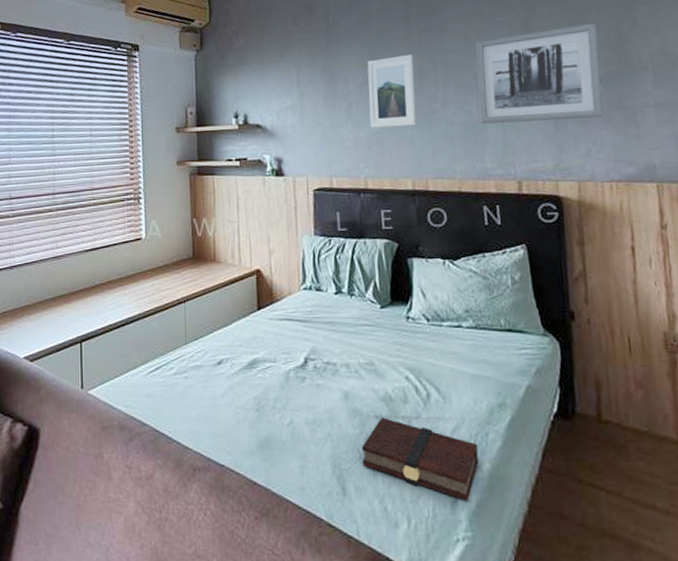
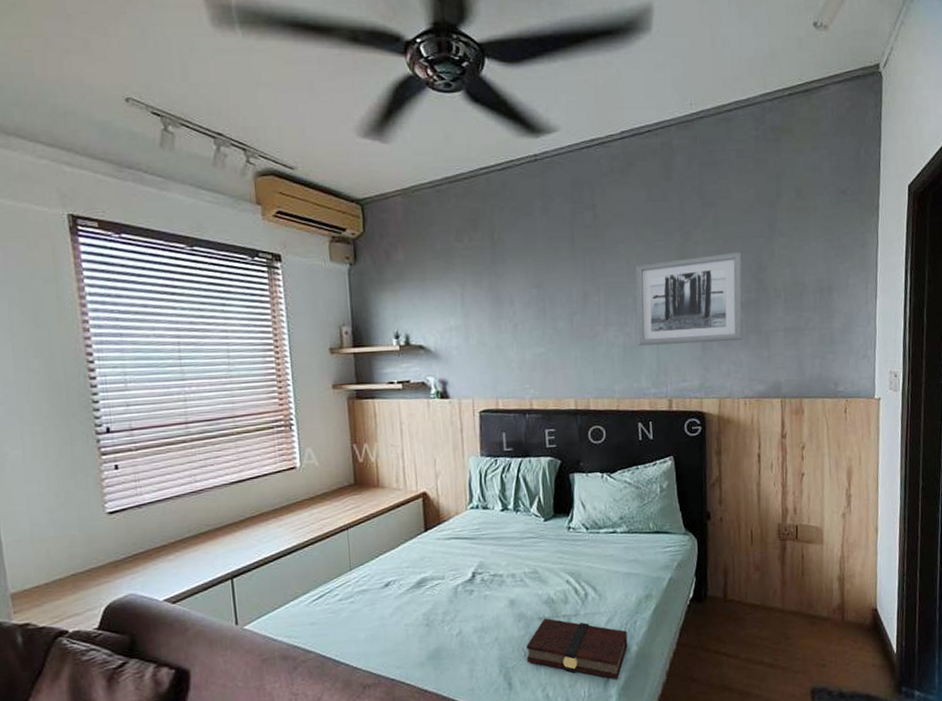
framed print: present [367,54,417,128] -> none [533,275,580,350]

